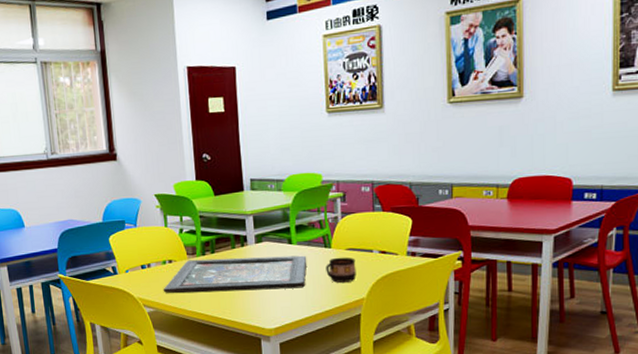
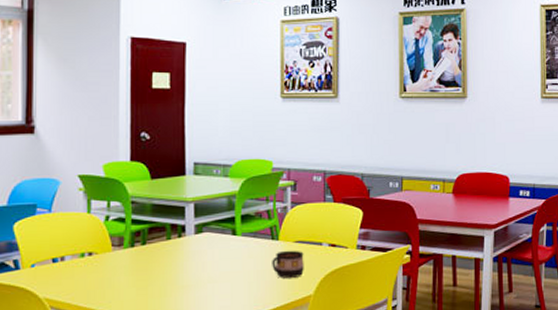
board game: present [163,255,307,293] -> none [77,248,252,292]

